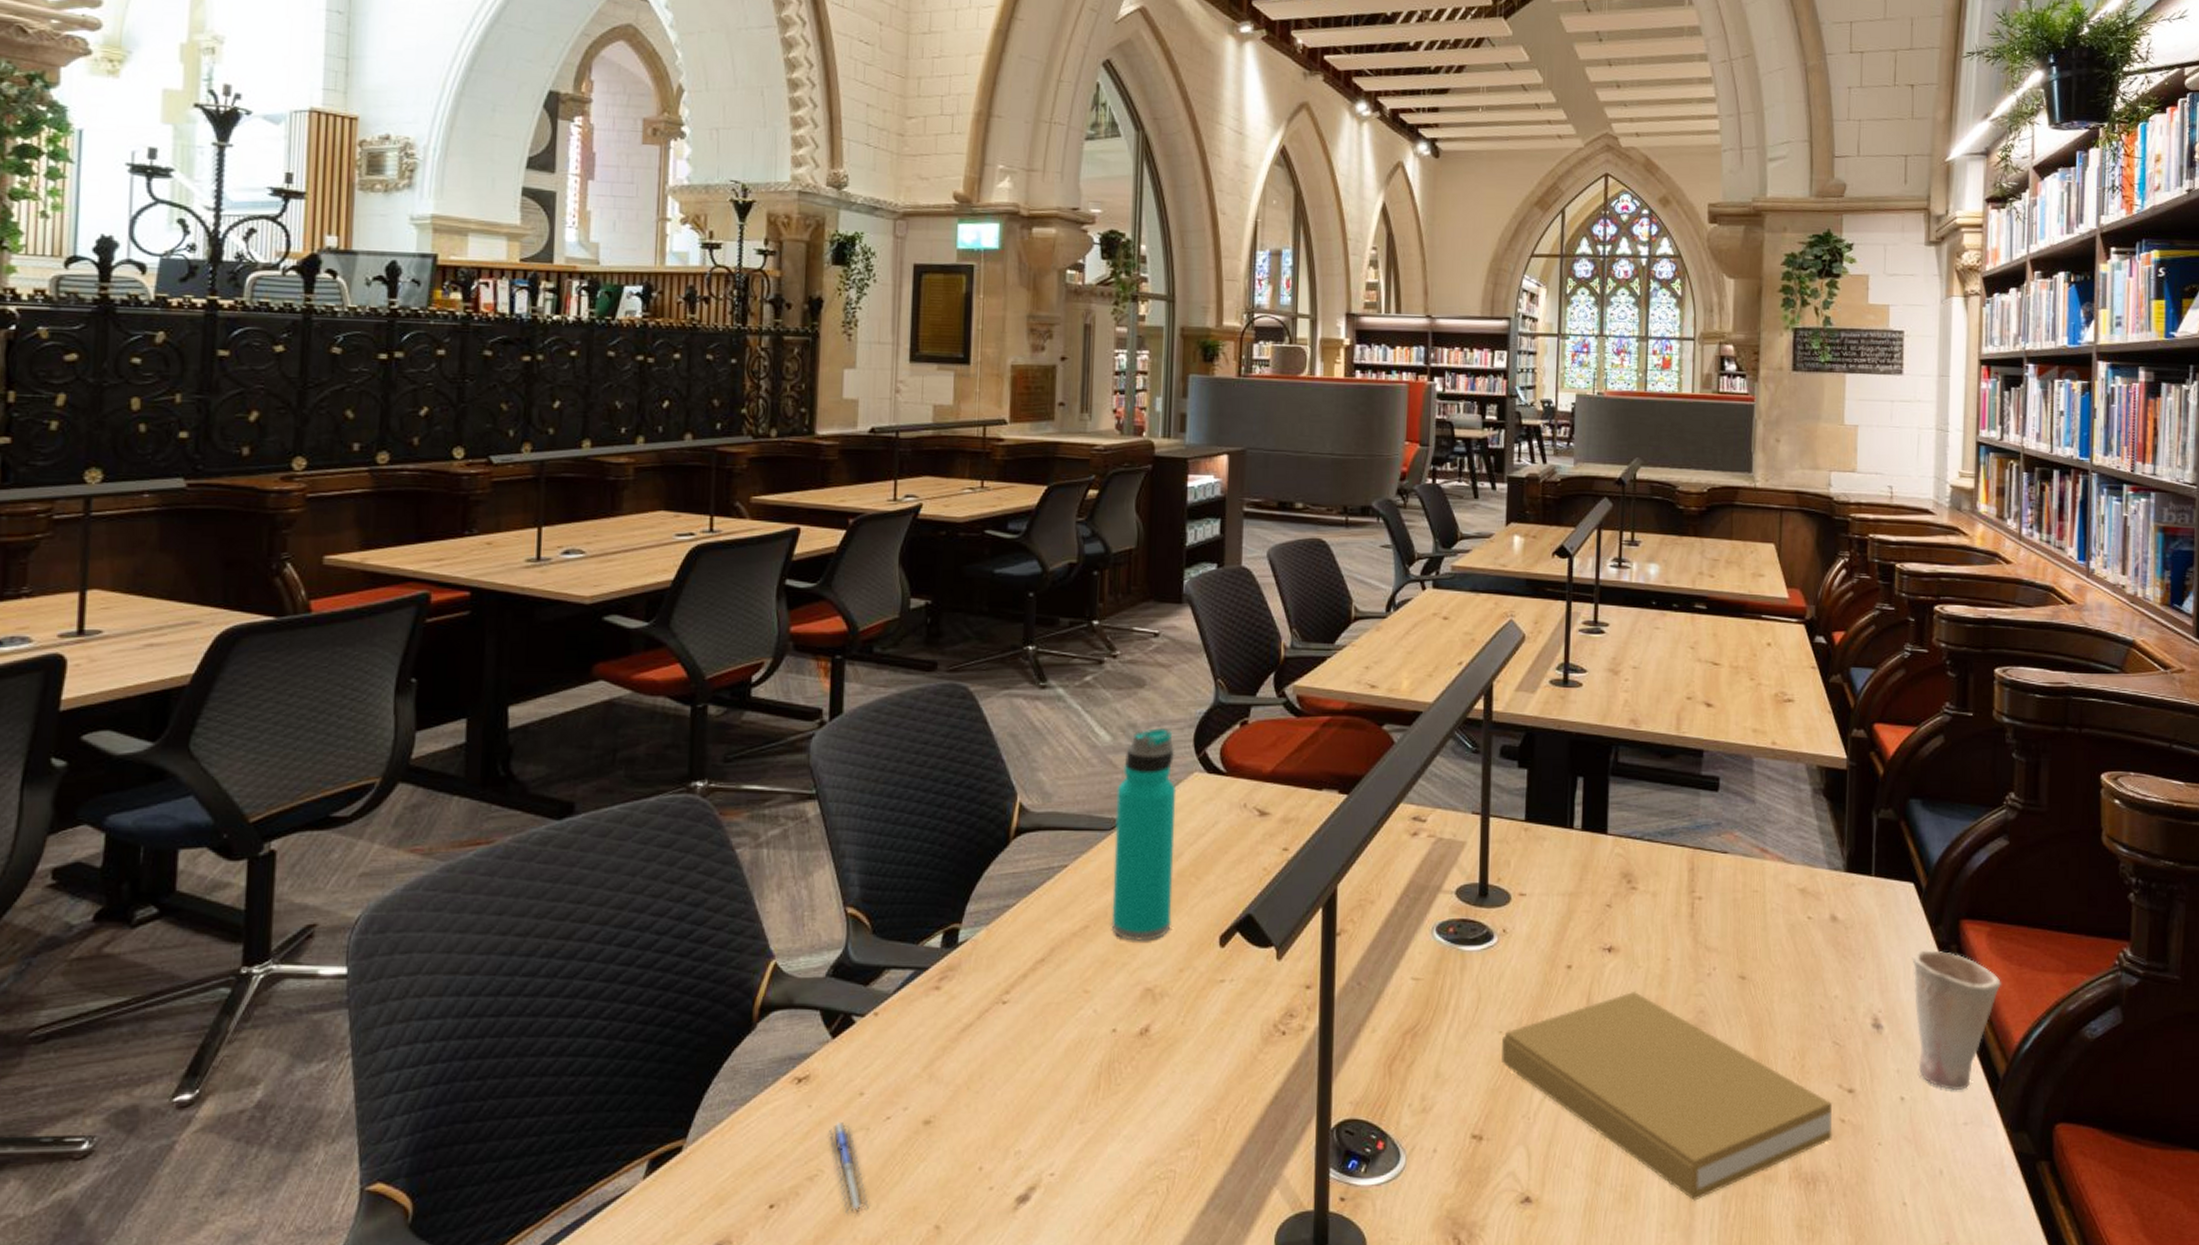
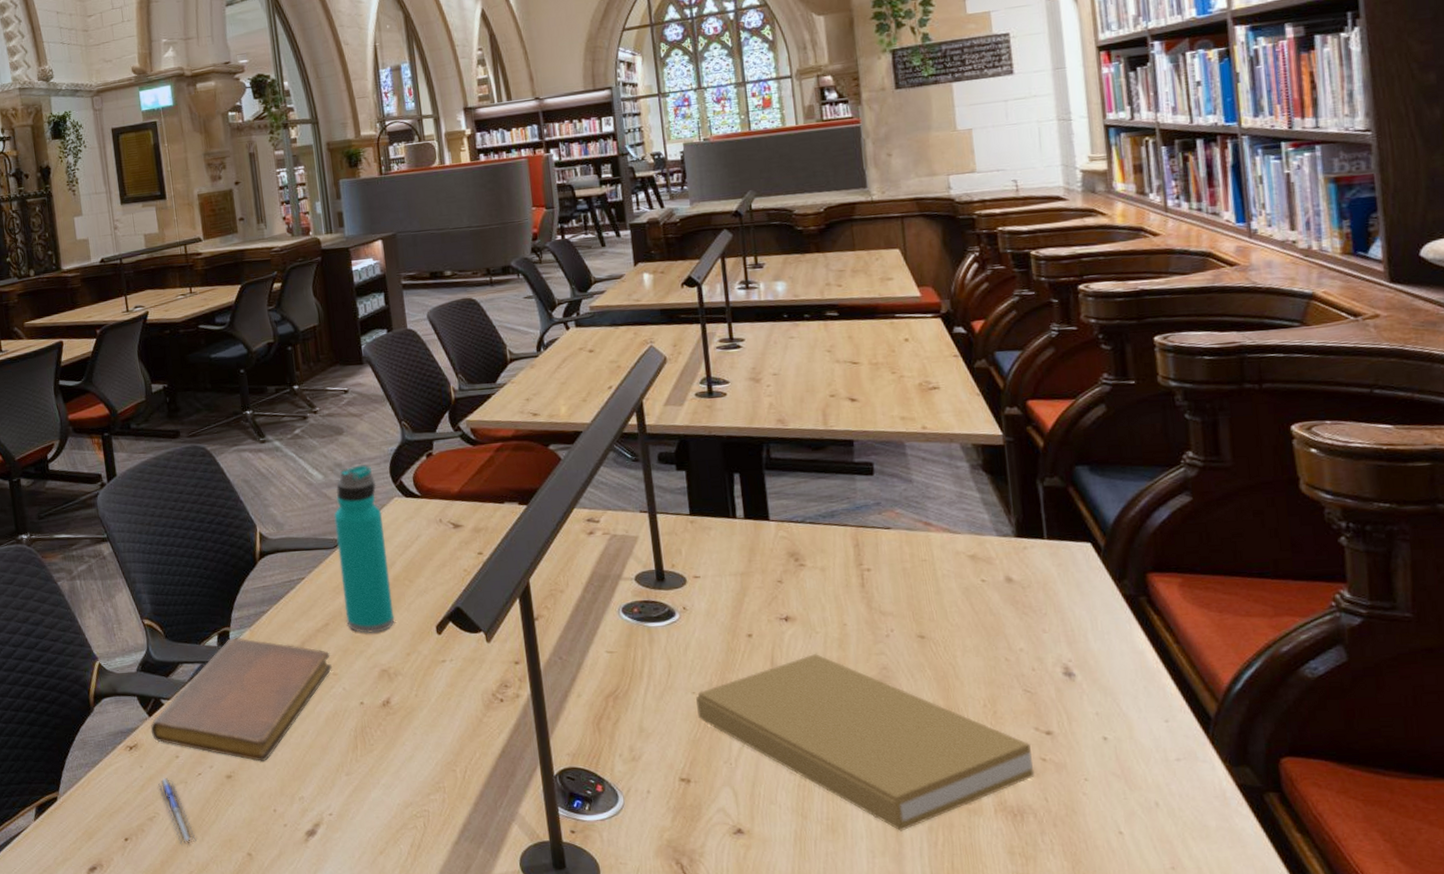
notebook: none [831,938,1085,1103] -> present [150,638,333,761]
cup: present [1912,950,2002,1091] -> none [1098,602,1202,730]

